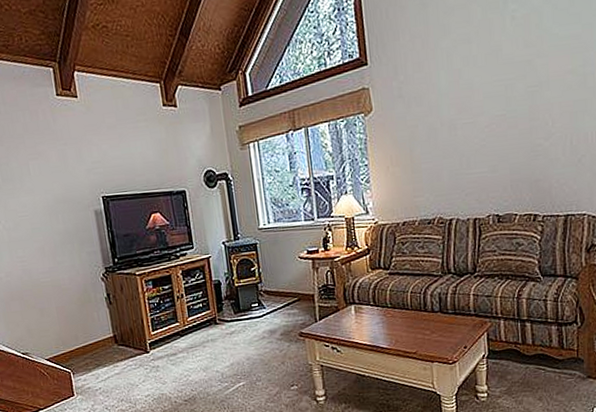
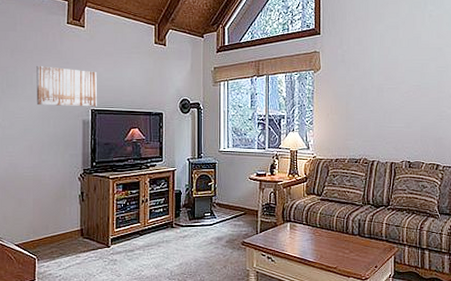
wall art: none [31,150,109,199] -> present [36,65,98,107]

